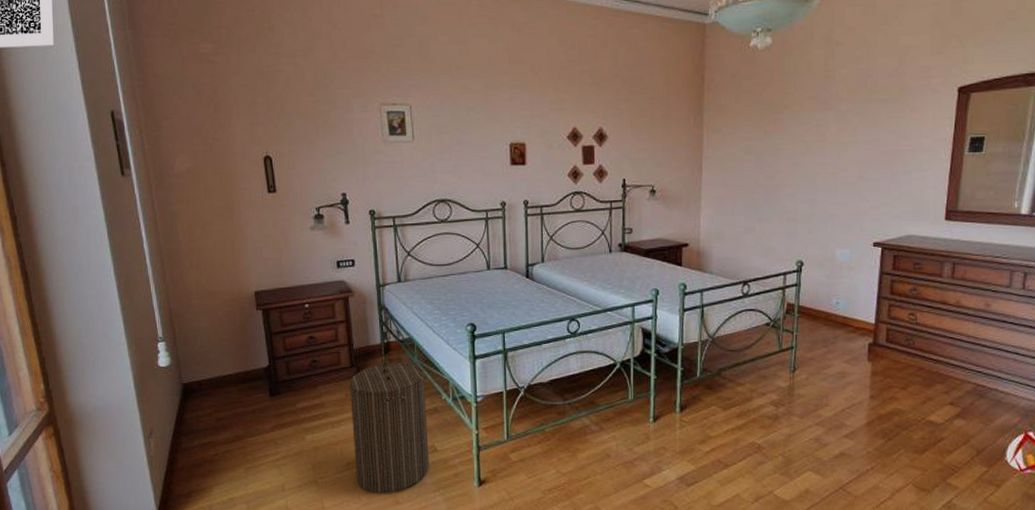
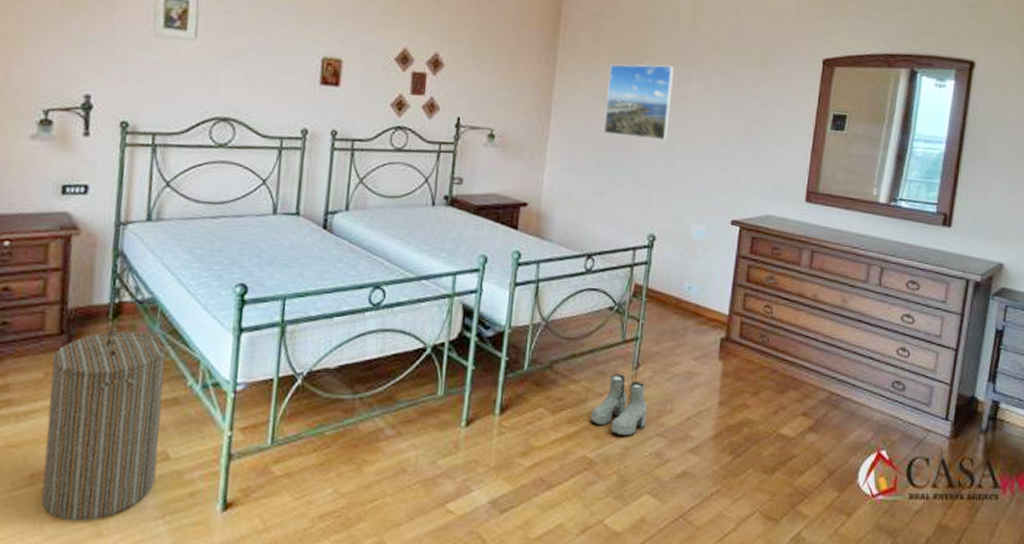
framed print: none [750,113,811,180] -> present [604,64,674,141]
boots: none [756,377,806,426] -> present [590,374,648,436]

